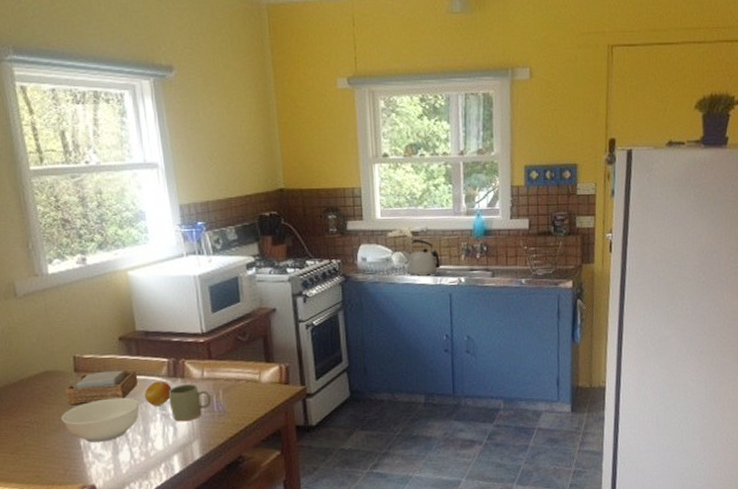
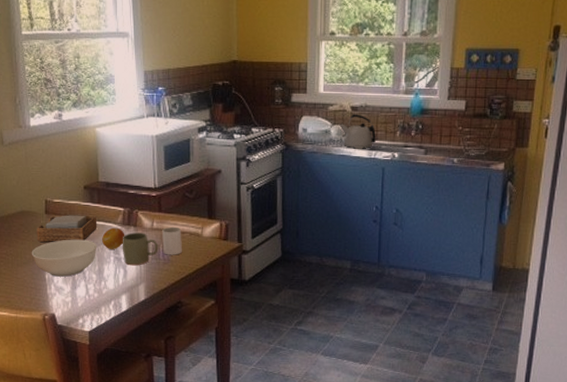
cup: none [214,374,240,407] -> present [162,226,183,255]

